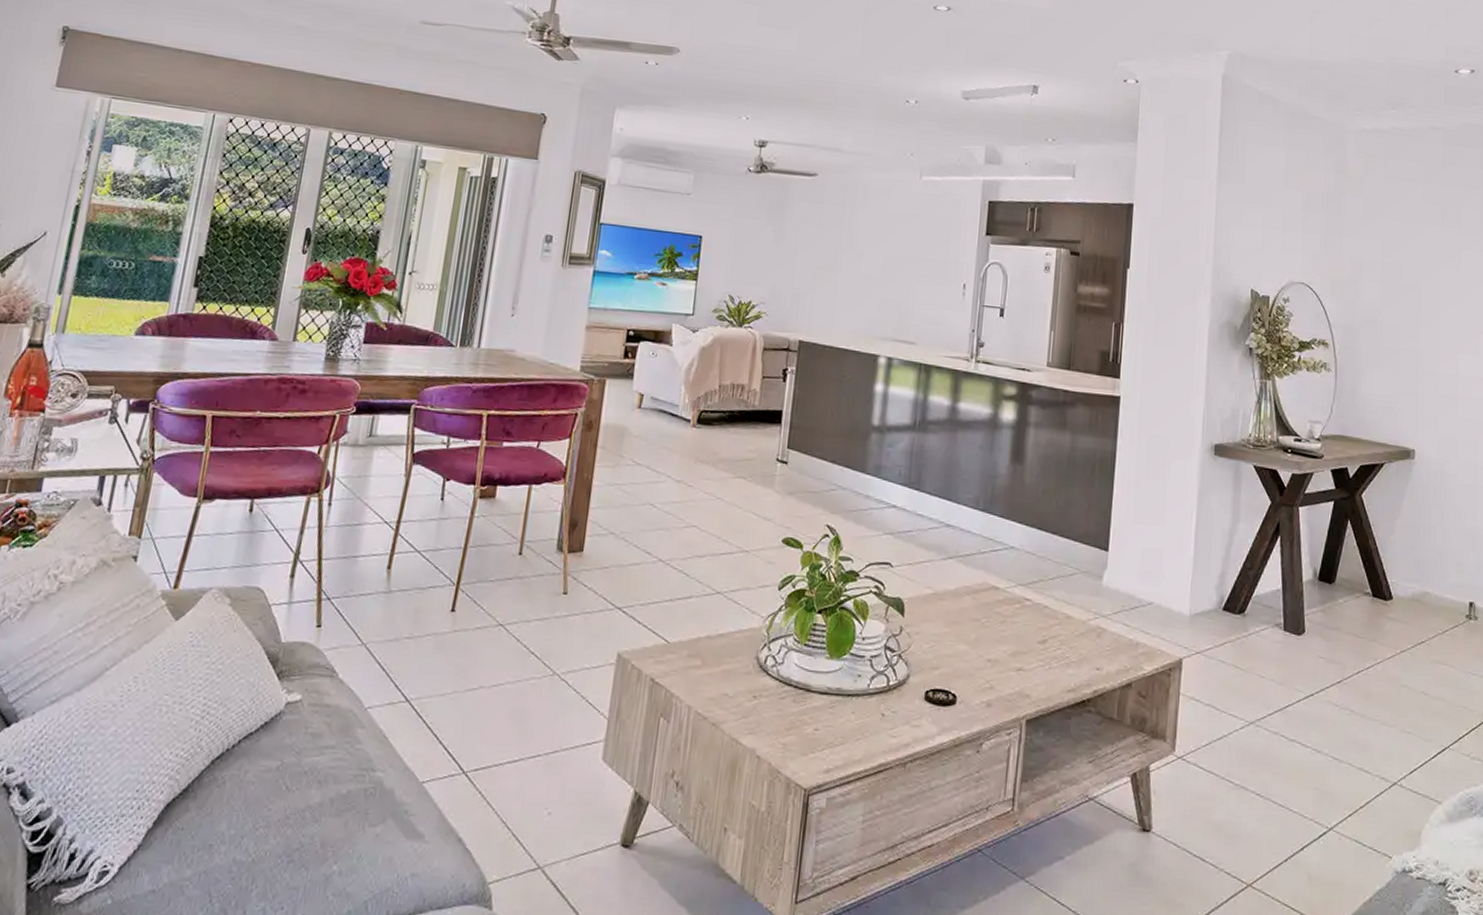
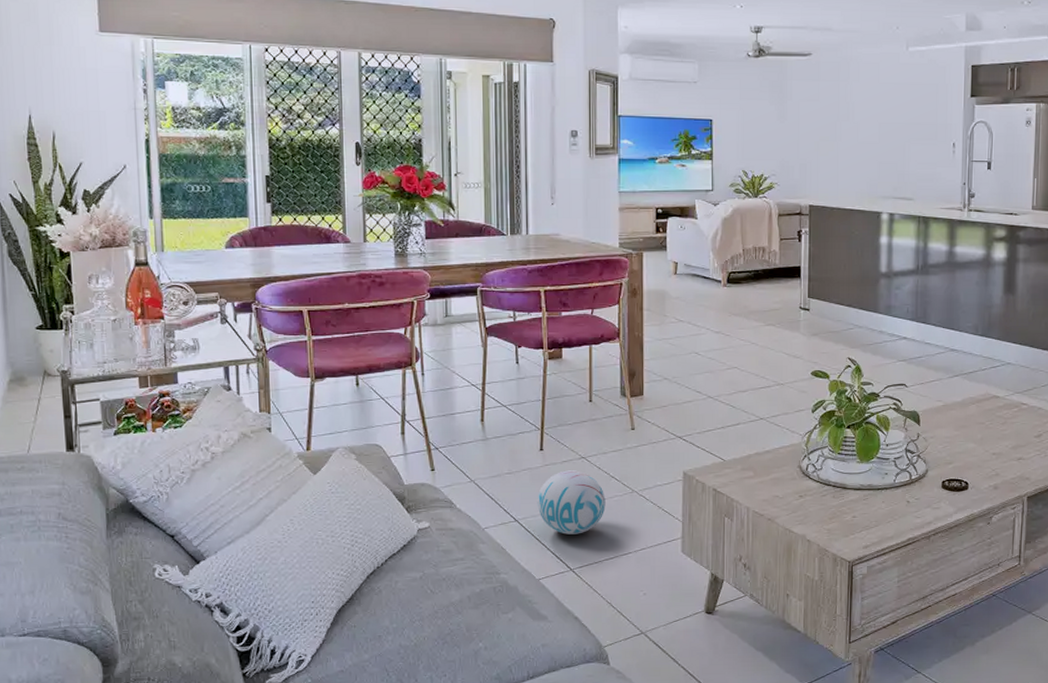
ball: none [436,640,520,725] -> present [537,470,606,535]

